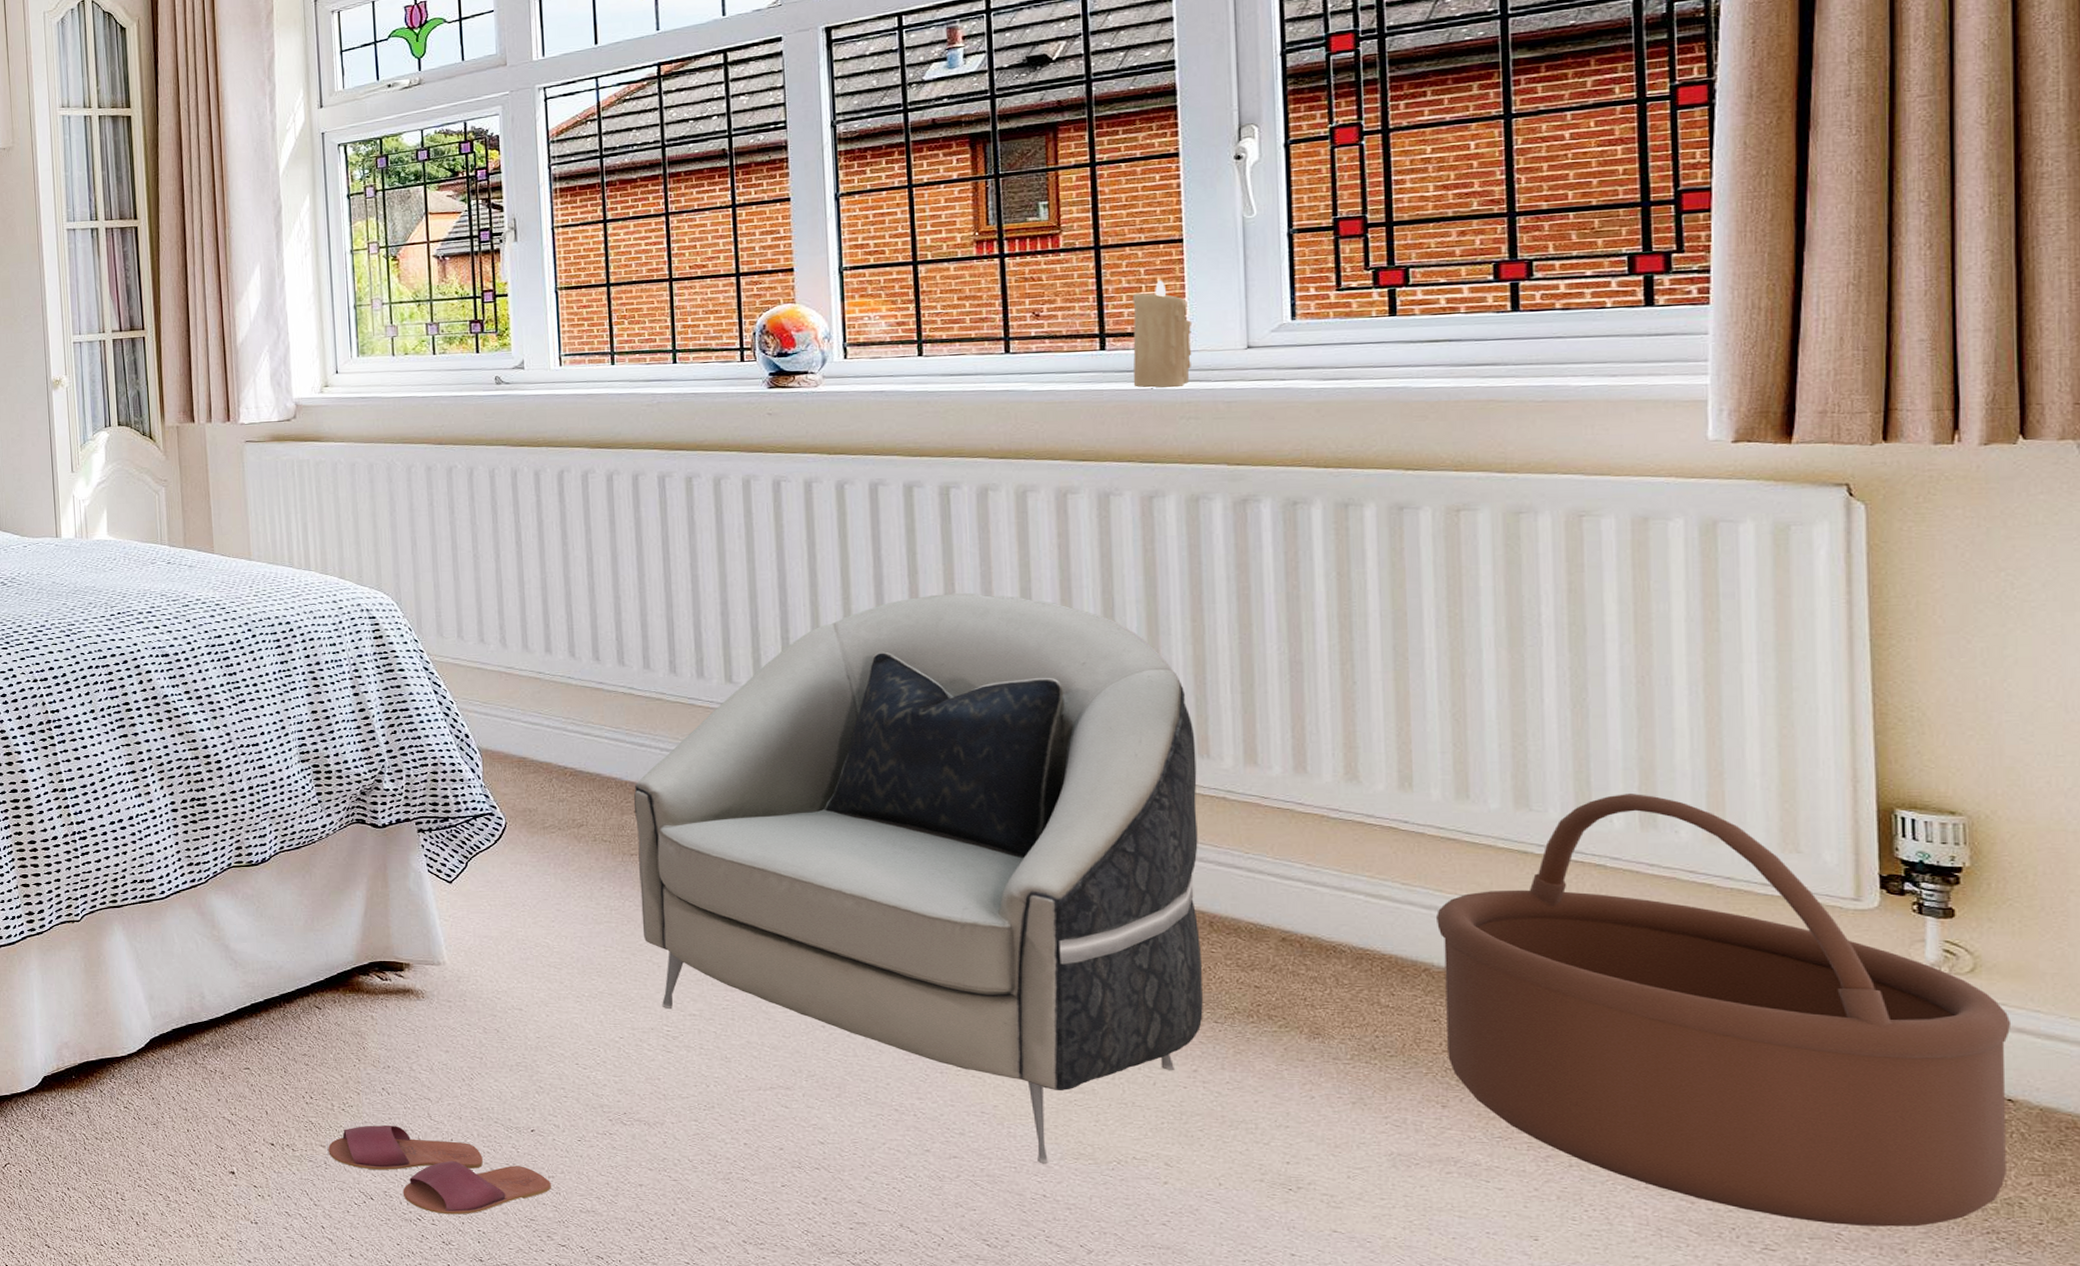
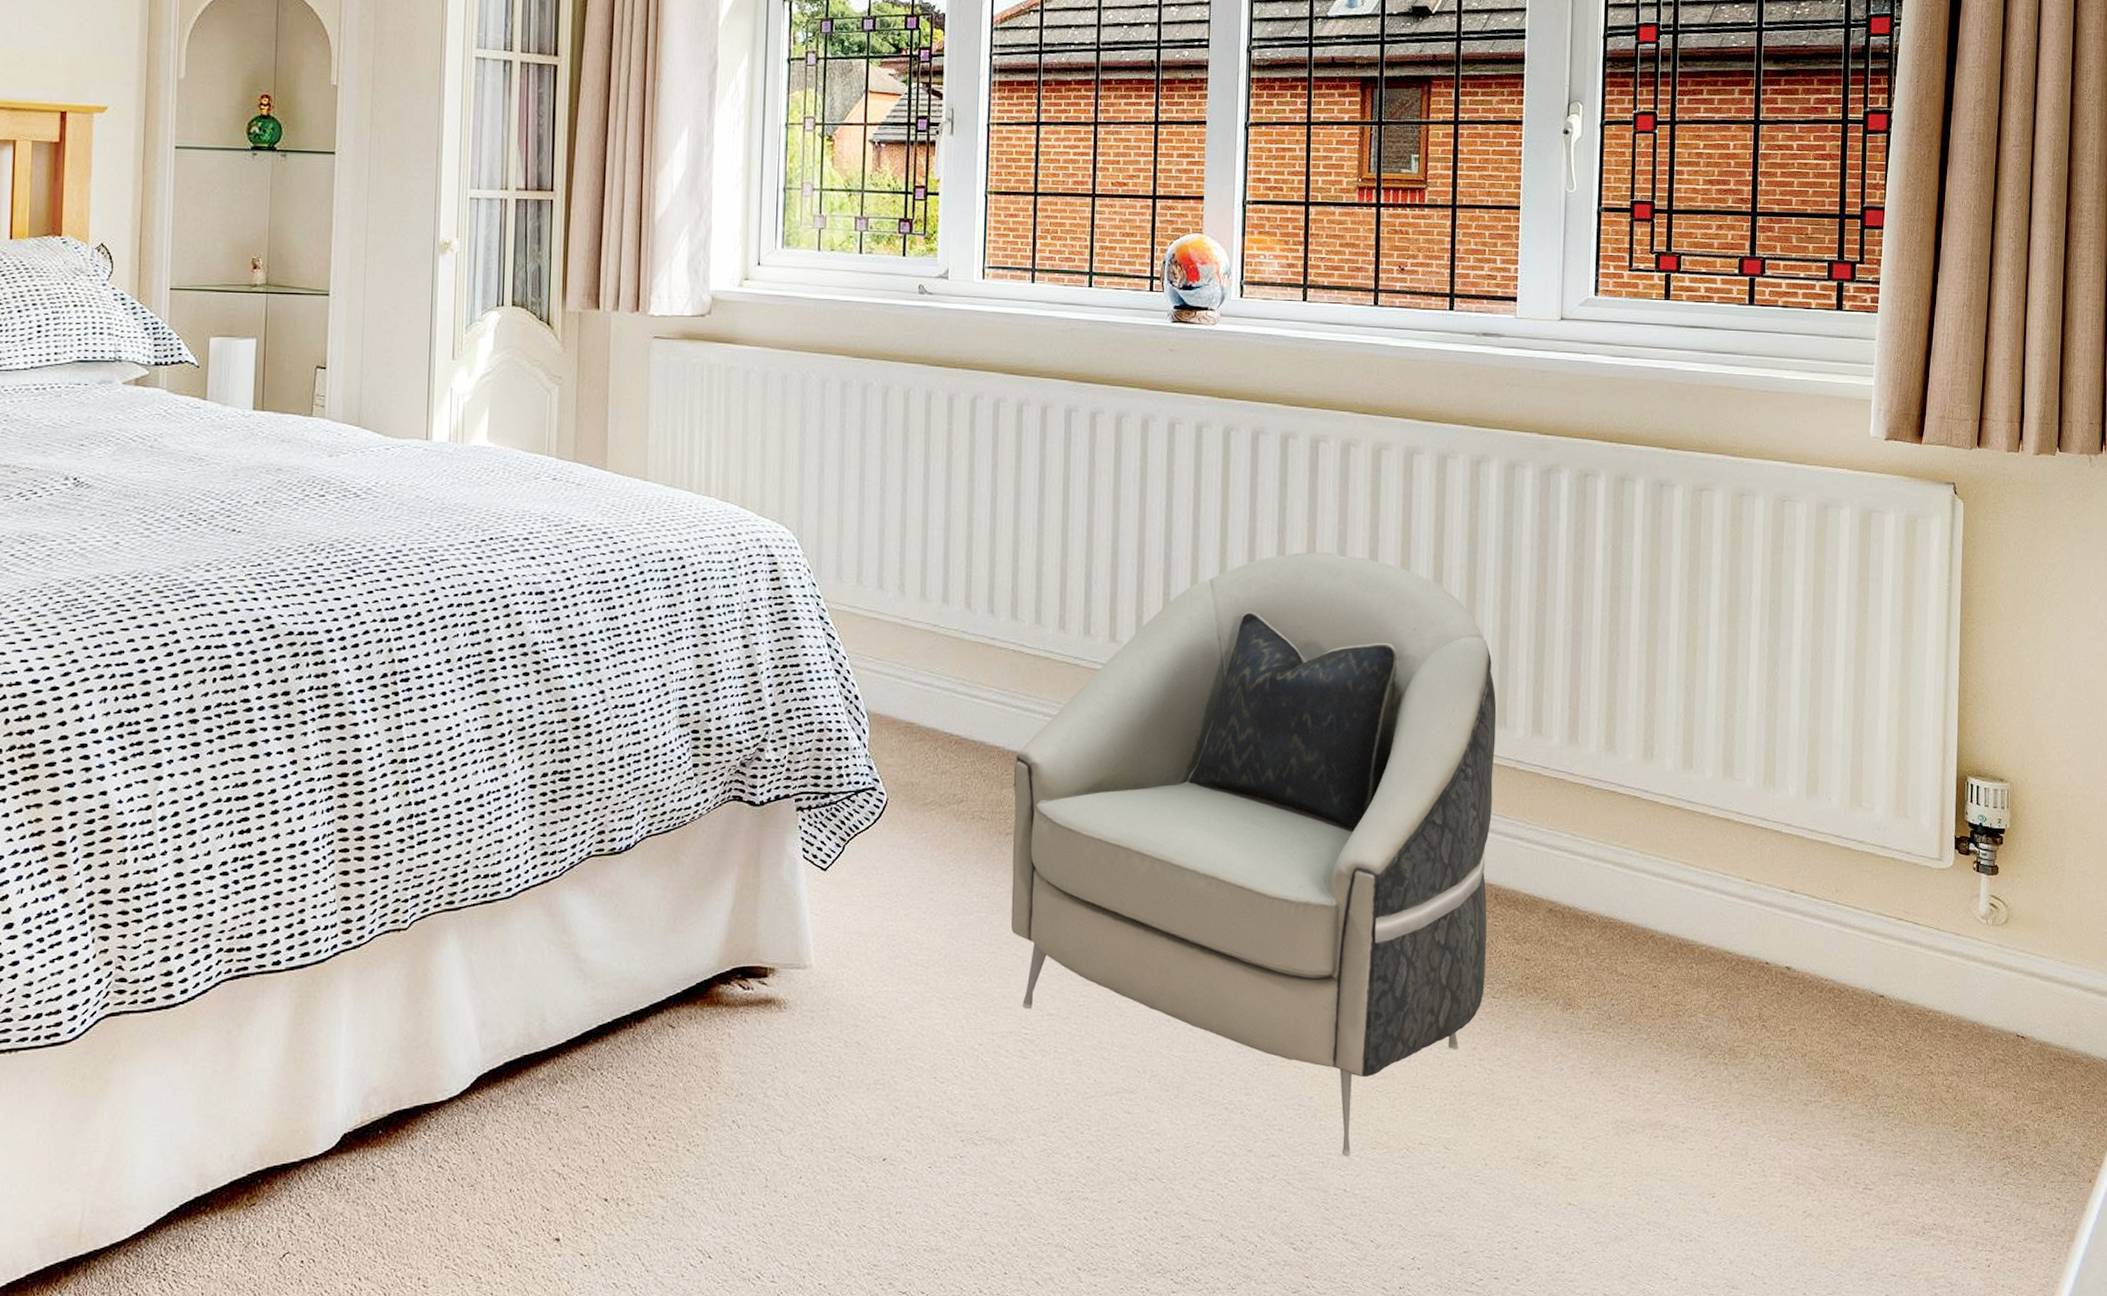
slippers: present [328,1124,551,1215] -> none [667,1164,898,1268]
candle: present [1132,280,1192,388] -> none [1472,245,1521,354]
basket: present [1435,794,2012,1227] -> none [1662,763,2027,1161]

